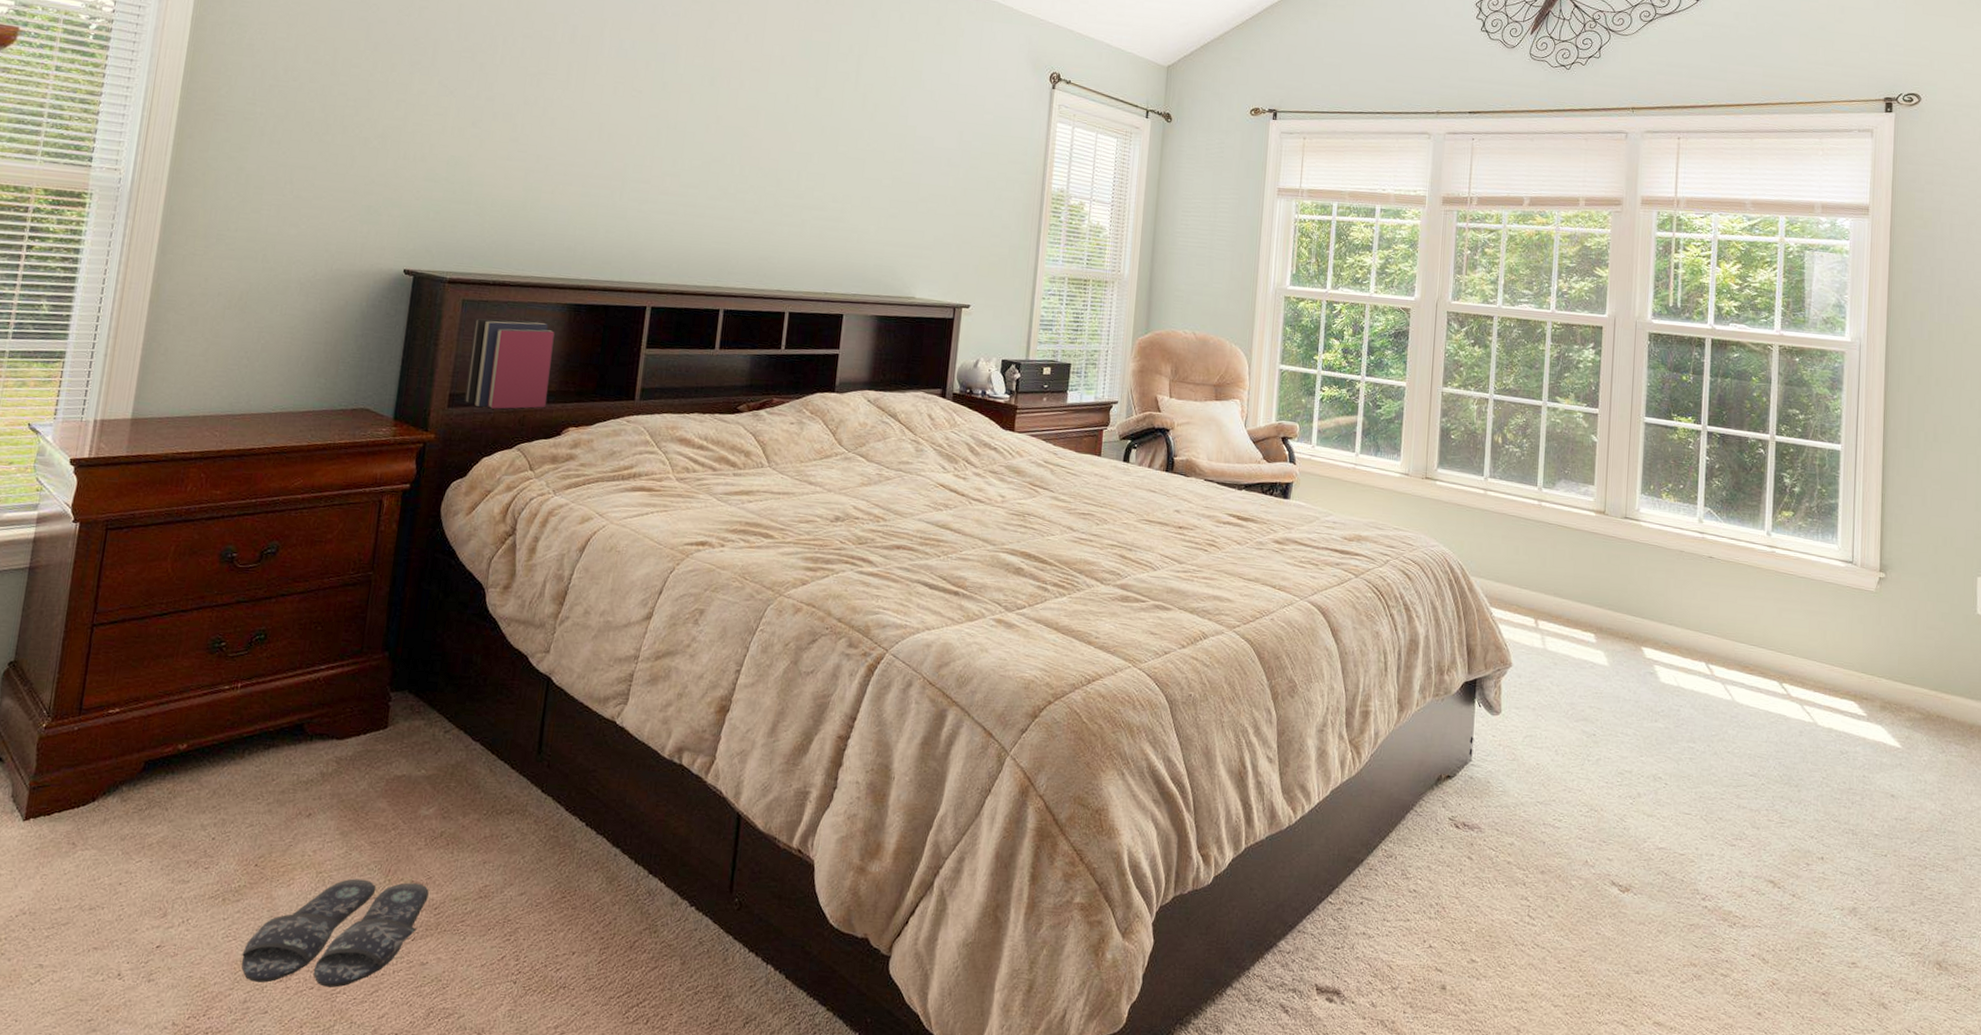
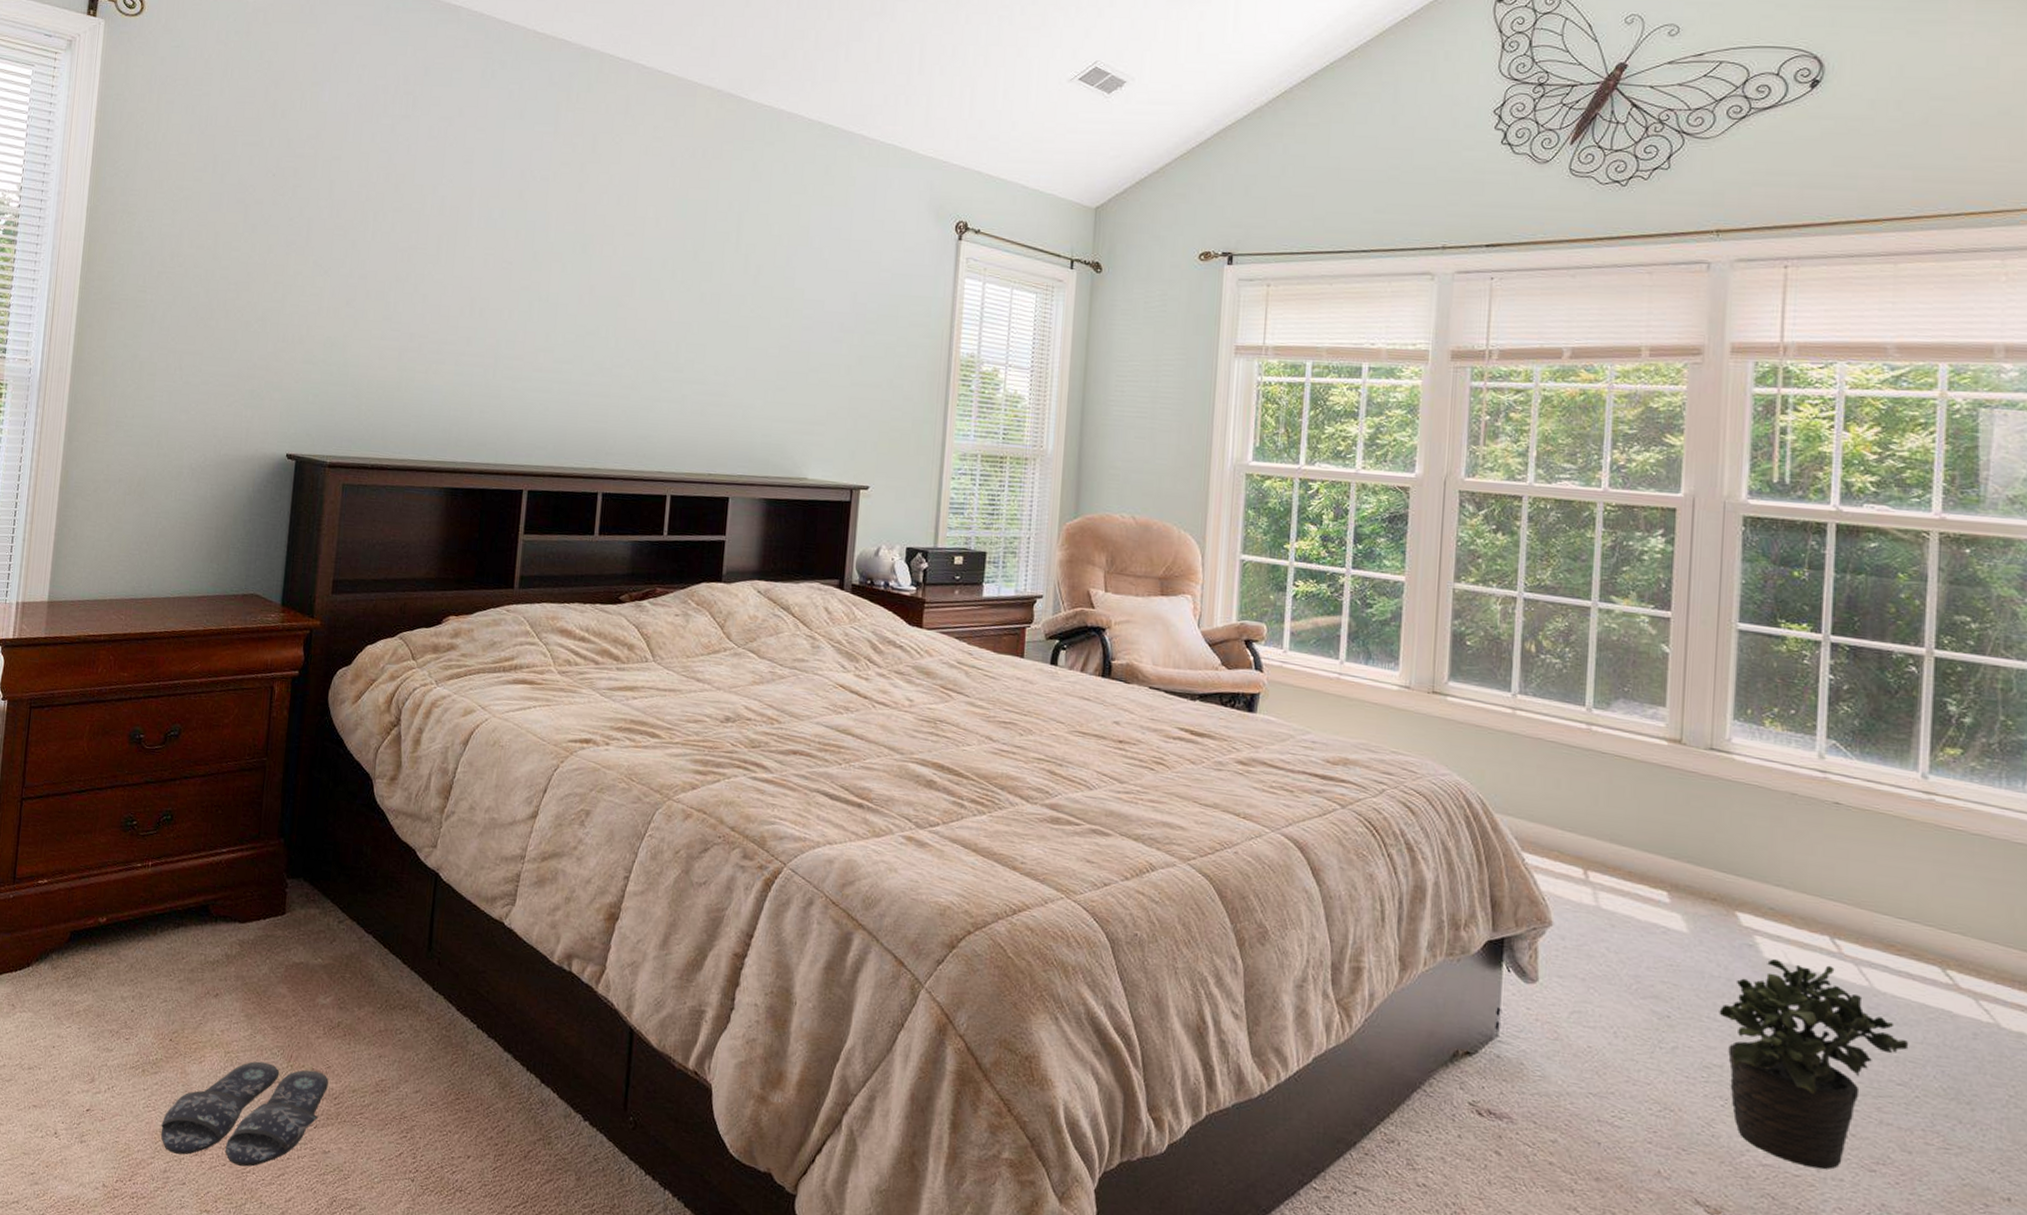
books: present [464,318,555,409] -> none [347,503,432,597]
potted plant: none [1629,683,1758,848] -> present [1719,959,1909,1170]

